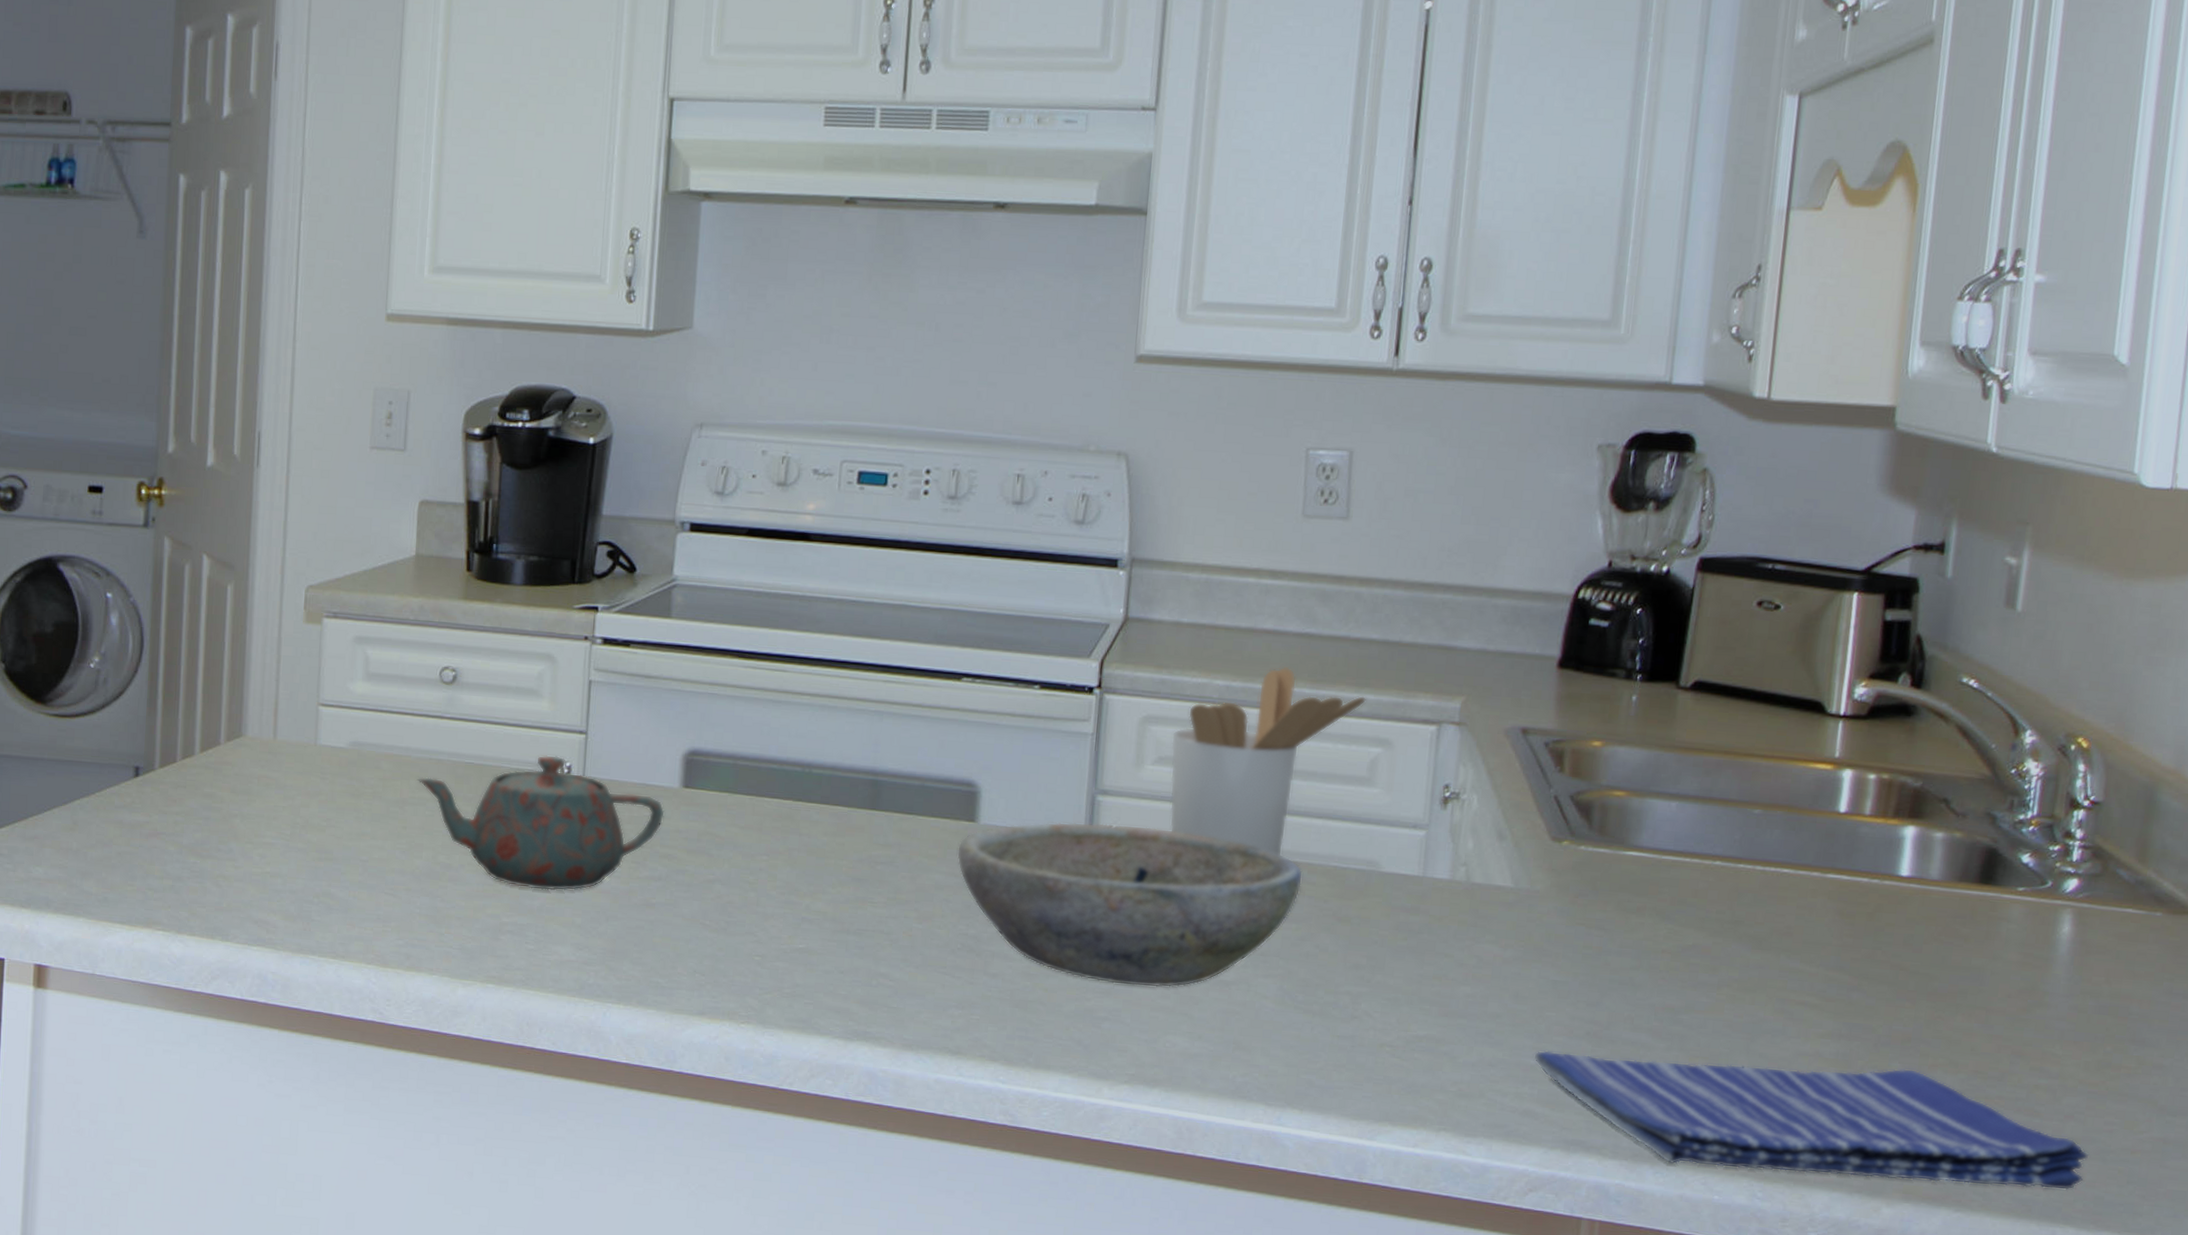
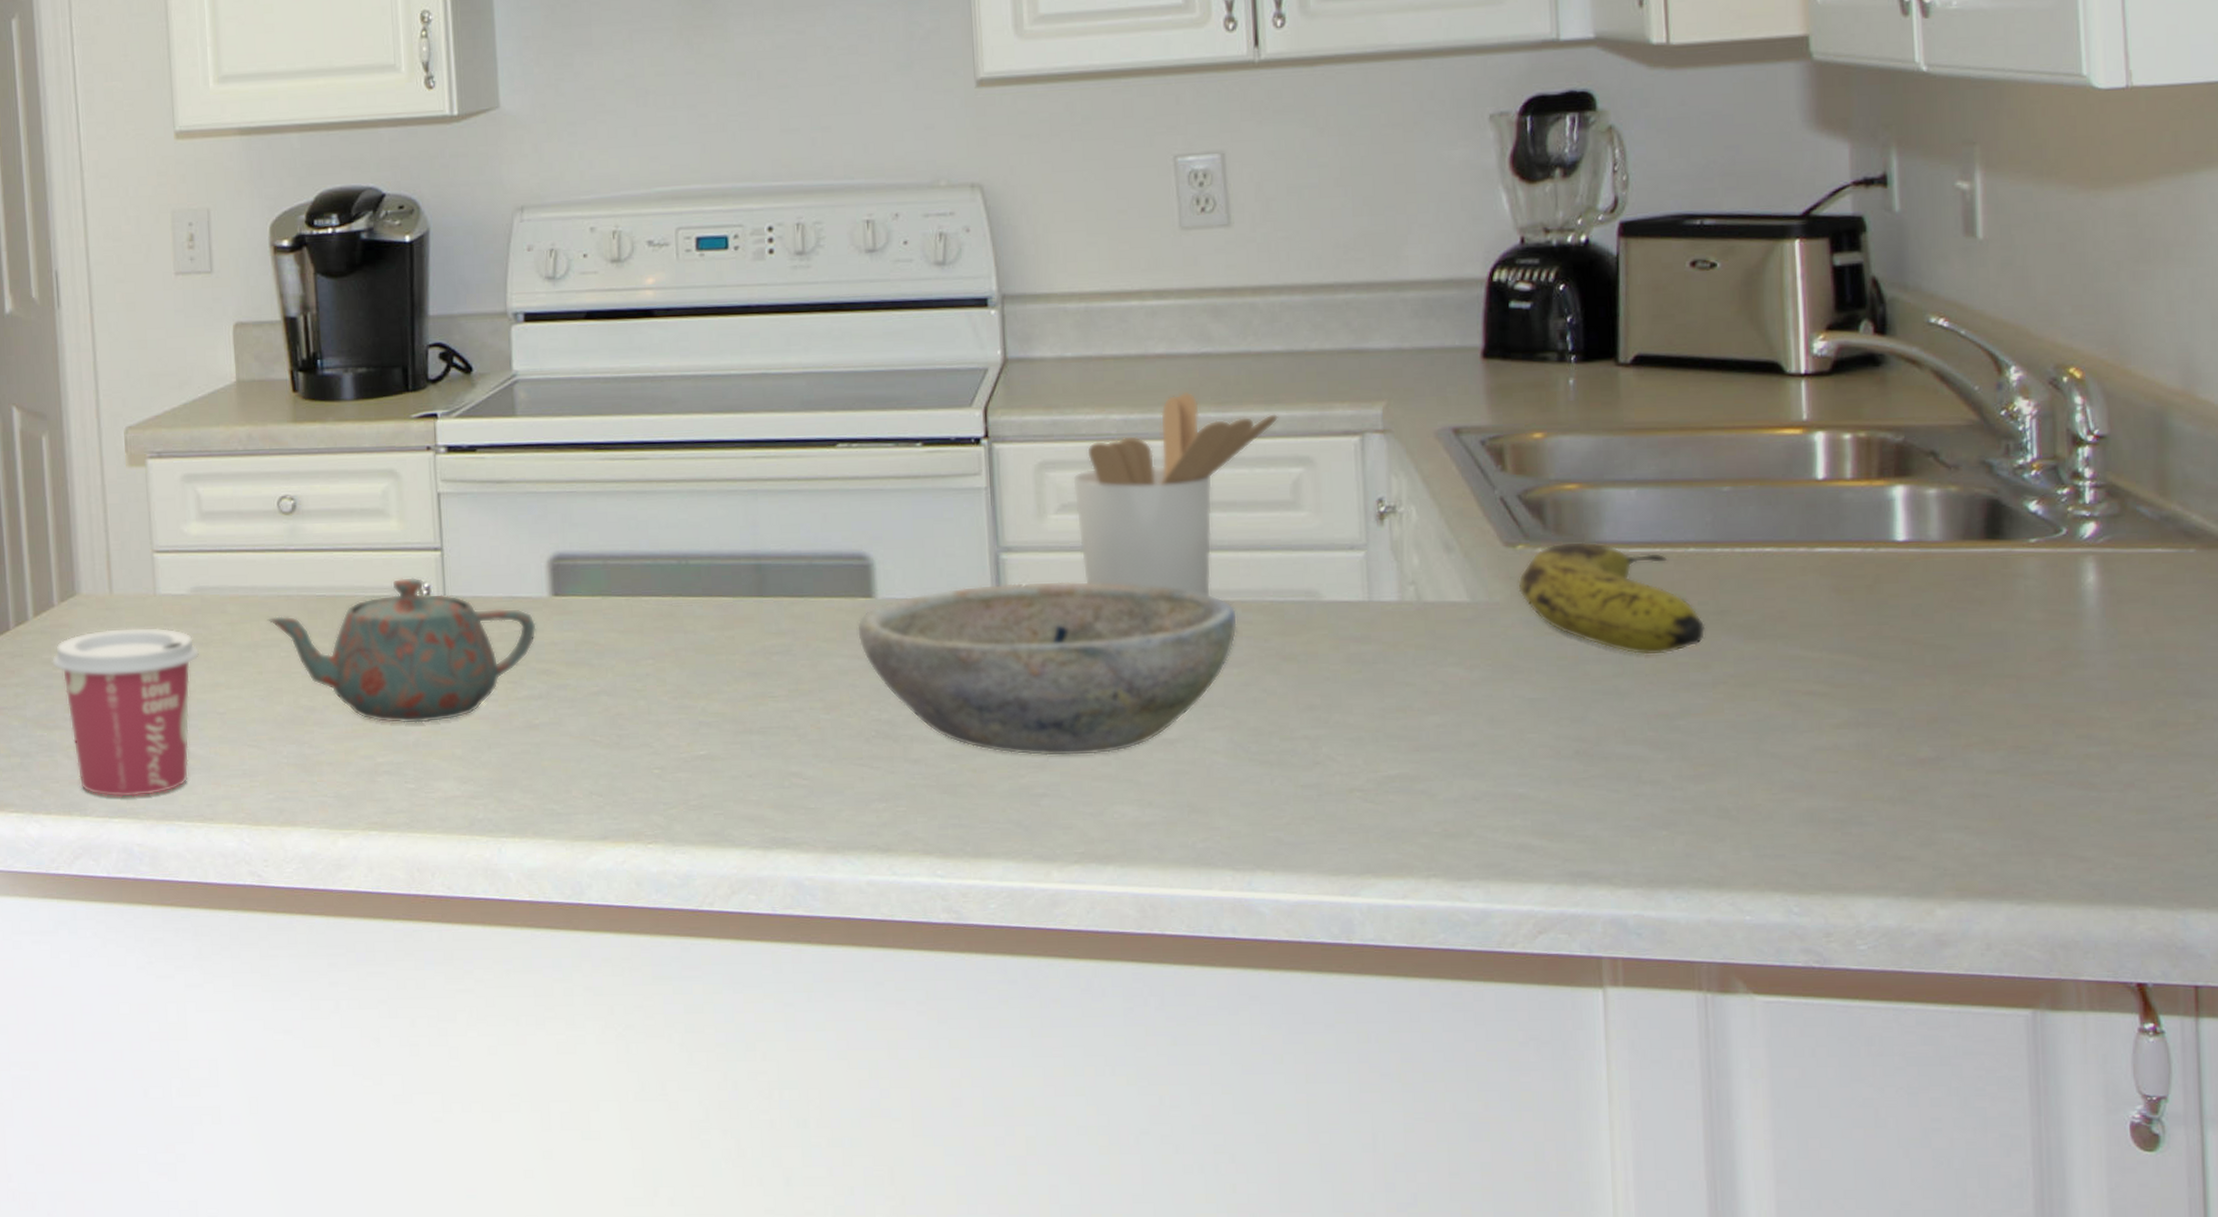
cup: none [211,771,351,929] -> present [51,627,200,797]
dish towel: present [1533,1050,2088,1191] -> none [1521,751,2158,887]
fruit: none [1557,843,1720,955] -> present [1517,541,1706,656]

